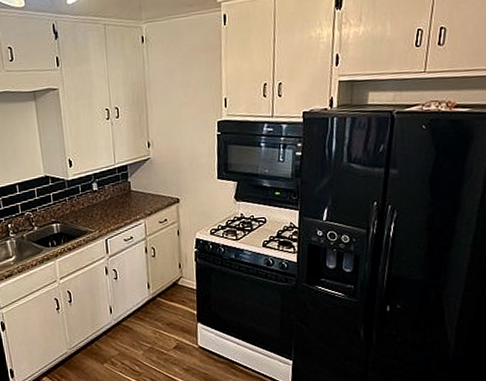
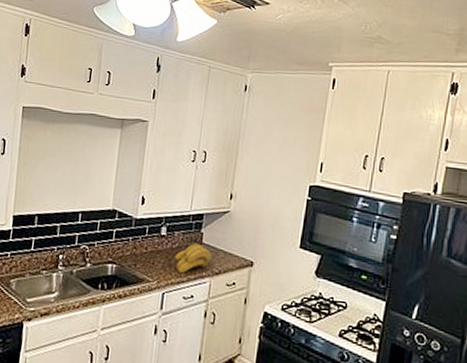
banana bunch: none [109,192,143,220] -> present [174,243,213,274]

